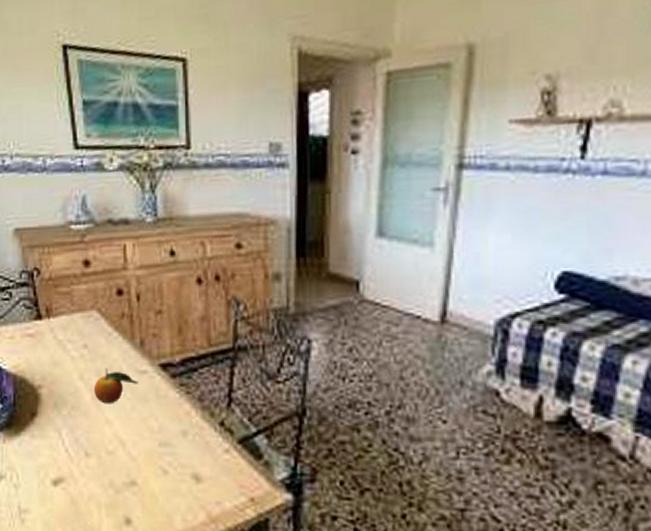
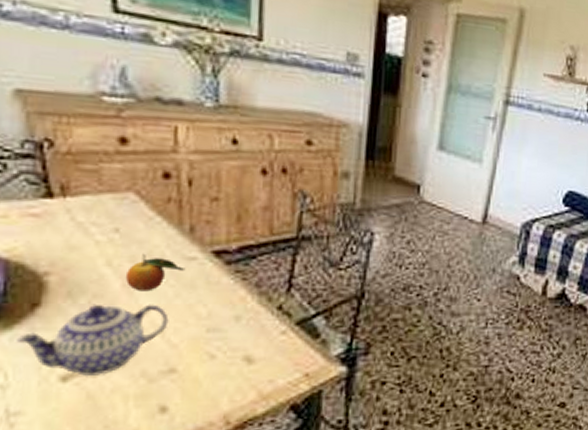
teapot: none [23,415,128,483] -> present [17,304,169,376]

